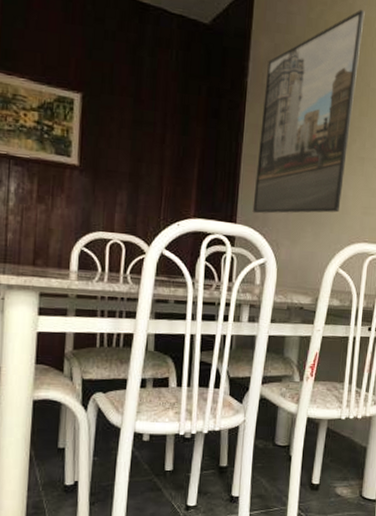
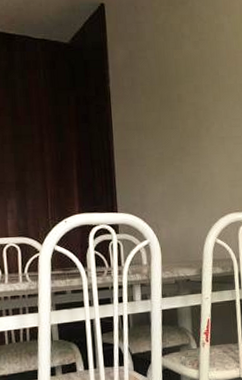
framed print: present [252,10,365,214] -> none [125,10,209,201]

